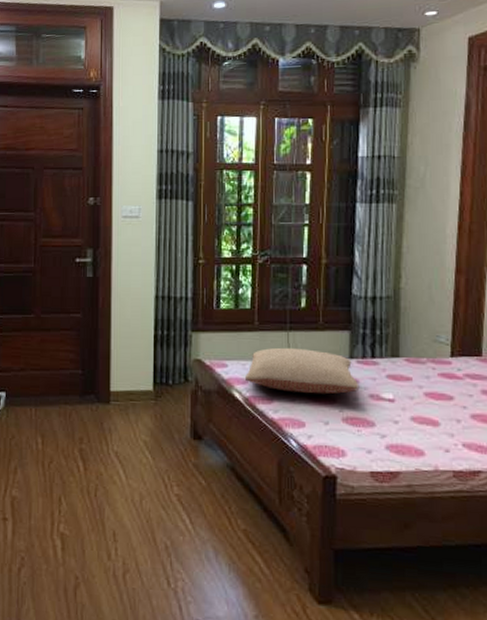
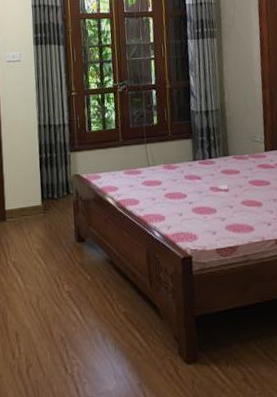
pillow: present [244,347,360,395] -> none [115,156,203,193]

